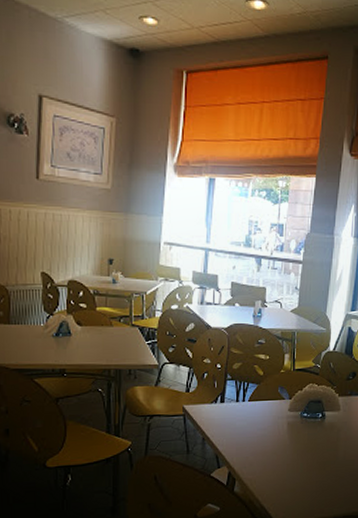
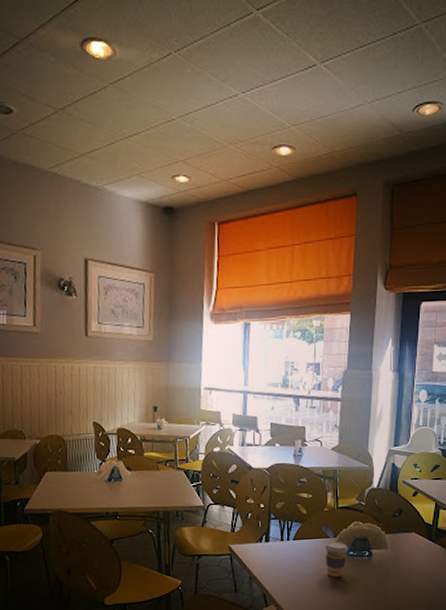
coffee cup: none [279,403,303,439] -> present [324,541,349,578]

